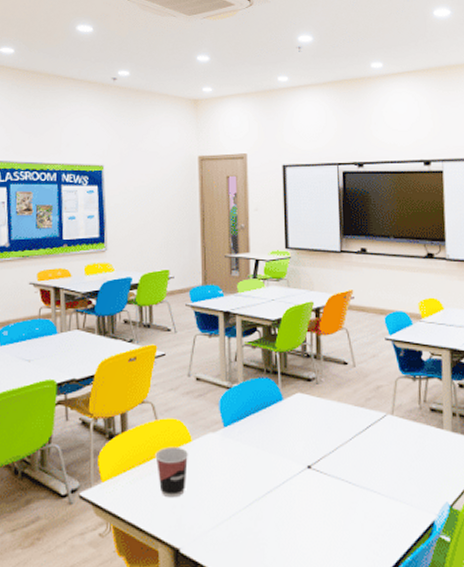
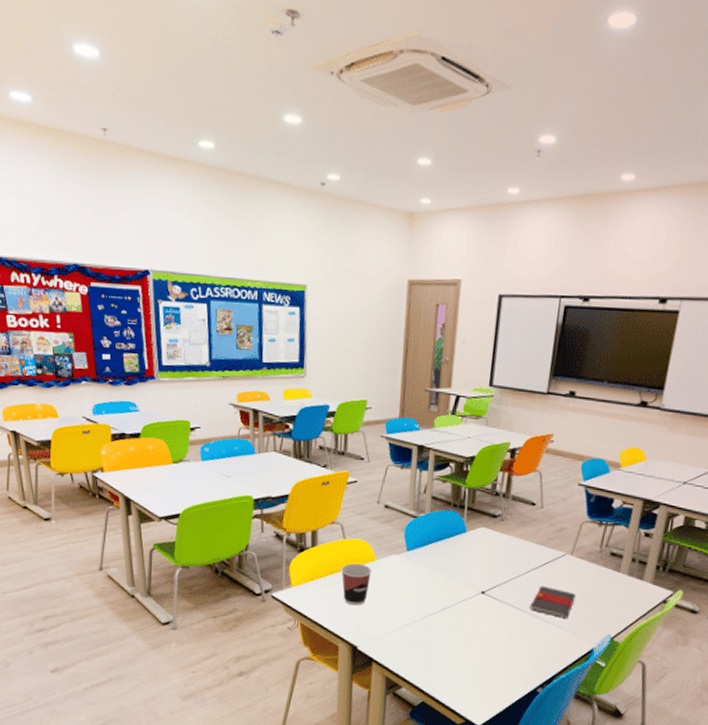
book: none [360,452,405,488] -> present [530,585,576,619]

